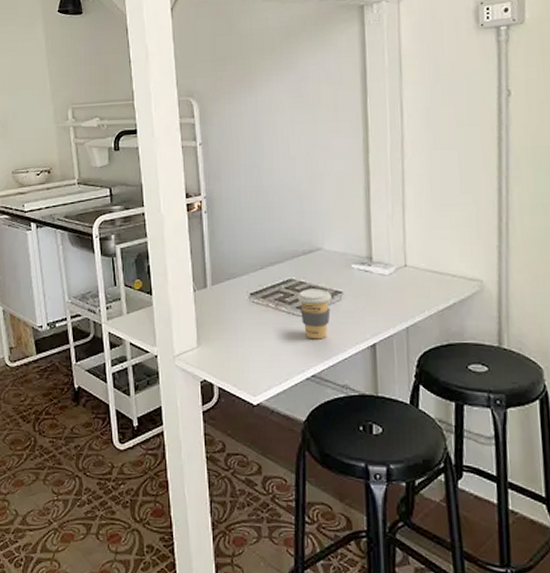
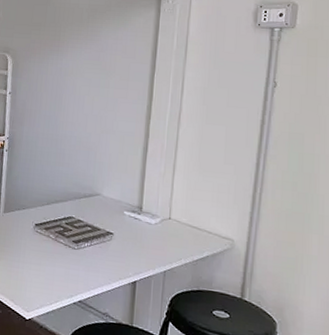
coffee cup: present [297,288,331,339] -> none [74,226,104,271]

